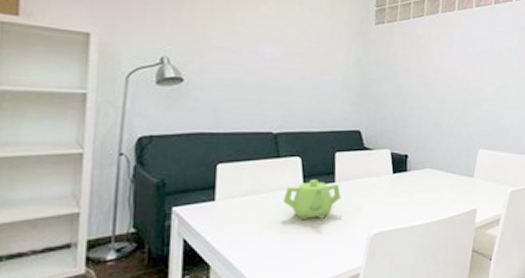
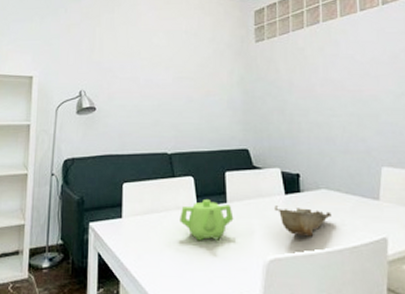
decorative bowl: none [382,184,433,211] -> present [274,206,332,237]

